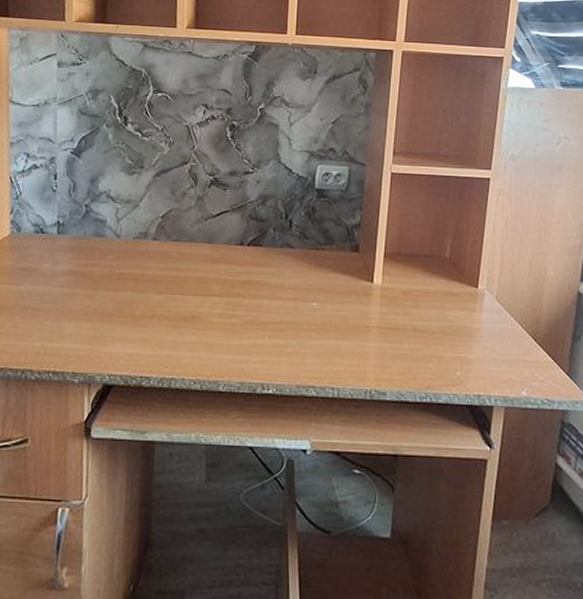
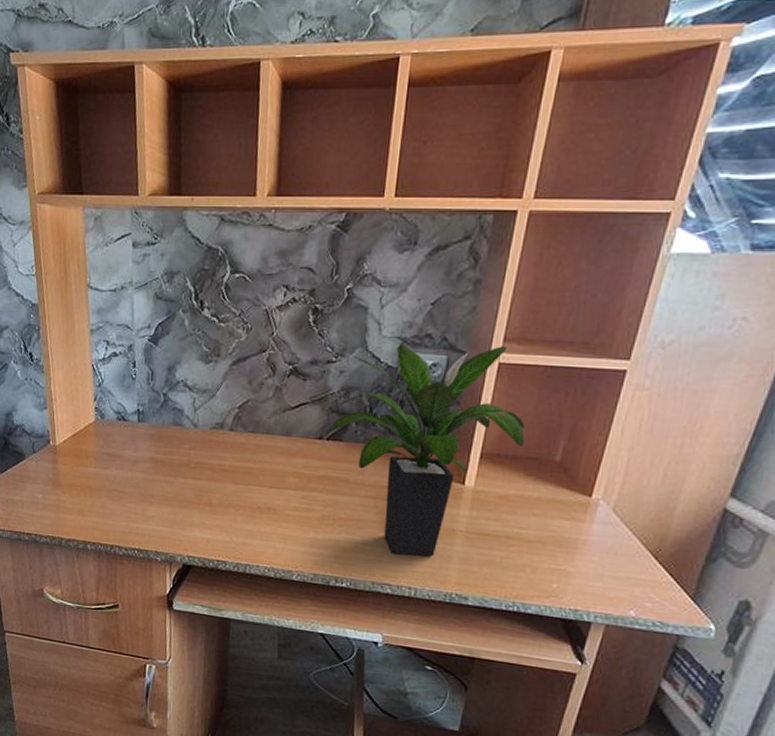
potted plant: none [246,157,419,355] -> present [325,344,525,556]

